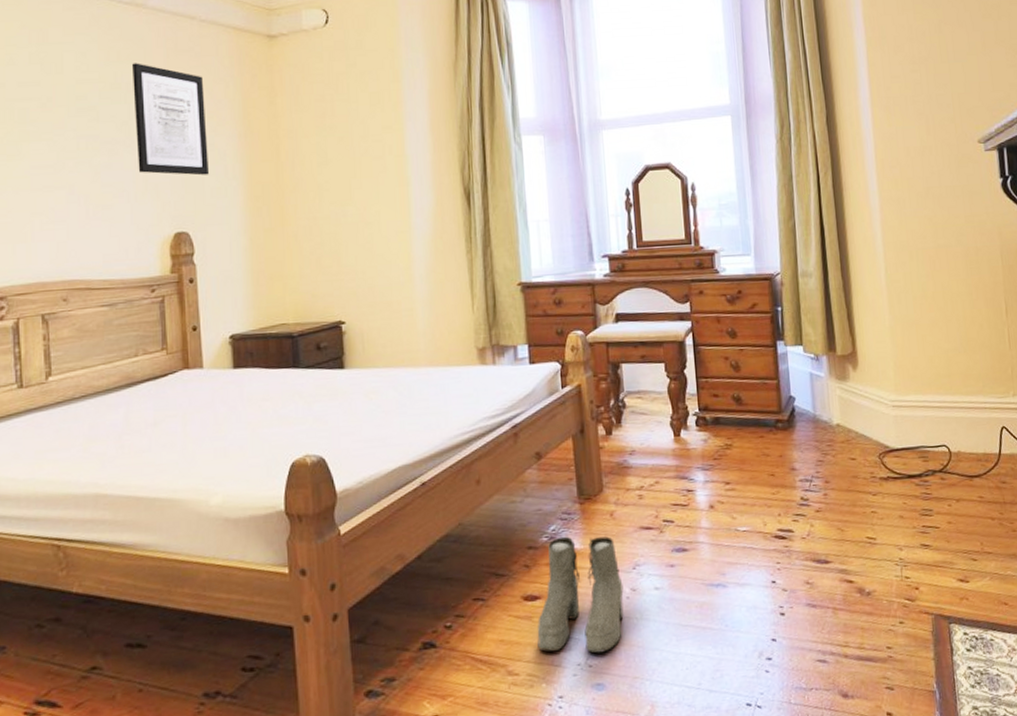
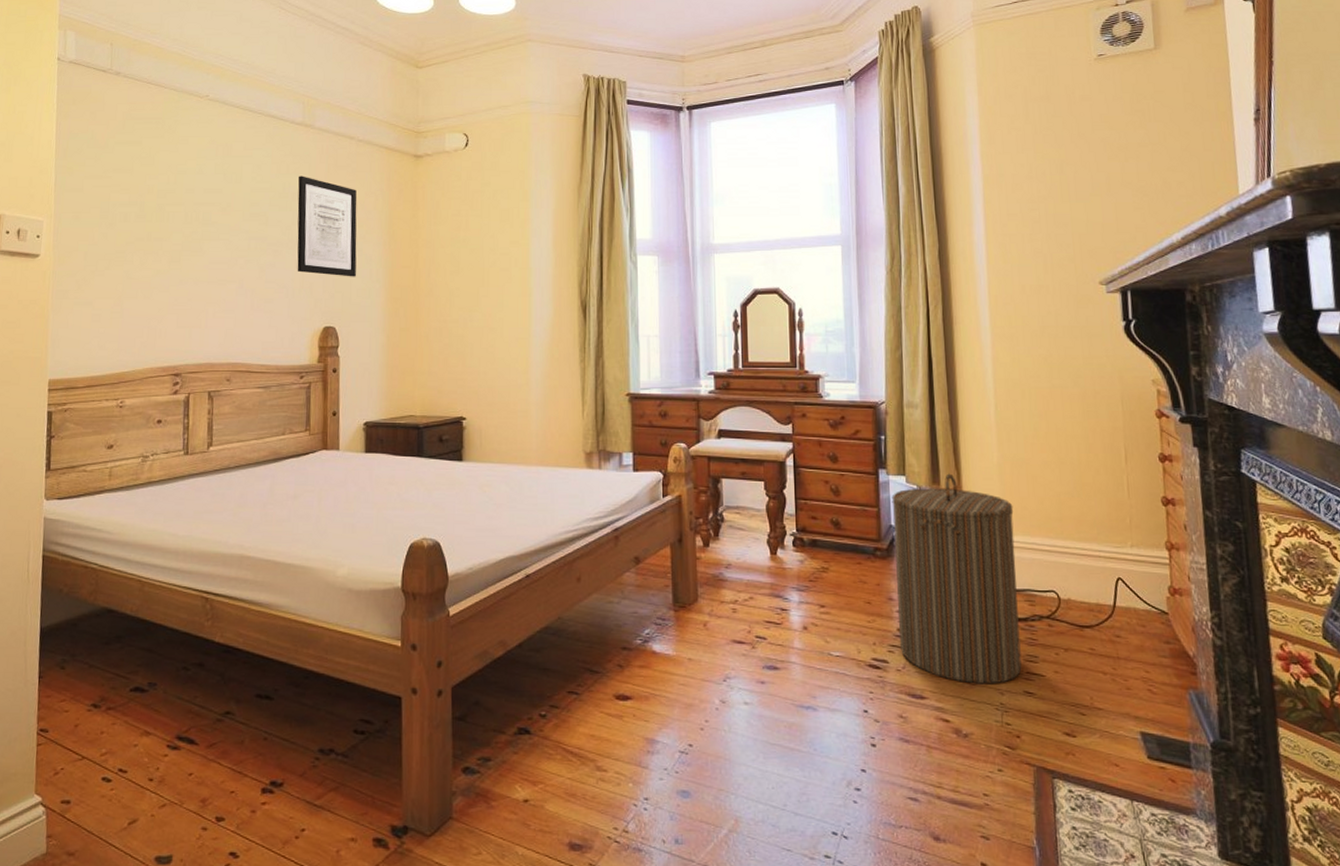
boots: present [537,536,624,654] -> none [626,641,713,761]
laundry hamper: none [790,339,918,543] -> present [891,473,1022,684]

